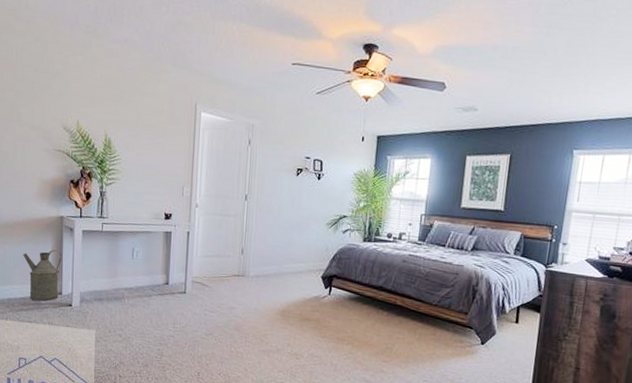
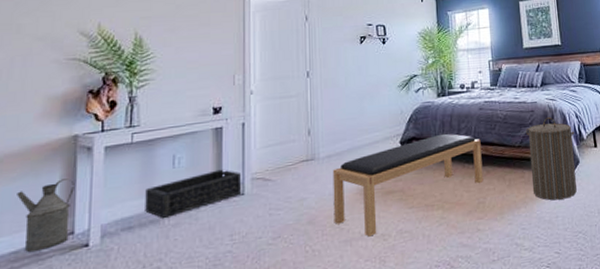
basket: none [111,267,185,298] -> present [145,169,242,218]
bench: none [256,277,399,353] -> present [332,133,484,237]
laundry hamper: none [441,283,497,365] -> present [525,117,577,201]

